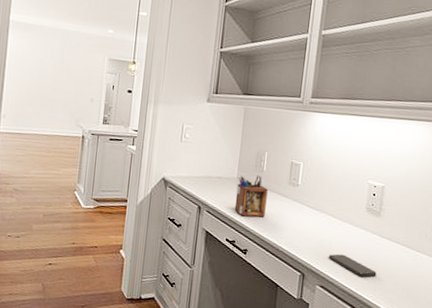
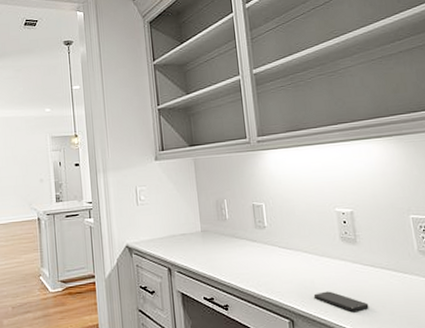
desk organizer: present [234,175,268,218] -> none [203,224,238,270]

